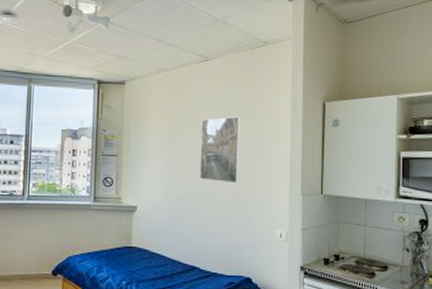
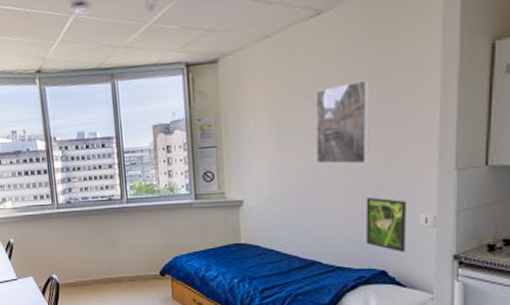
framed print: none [236,213,266,263] -> present [366,197,406,253]

